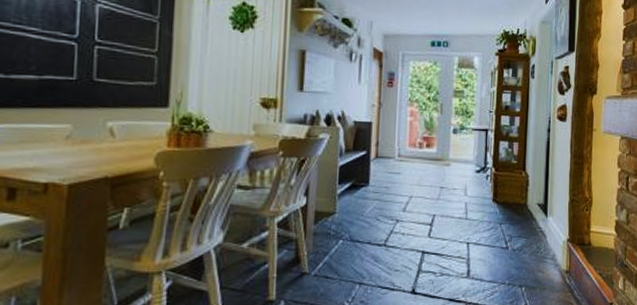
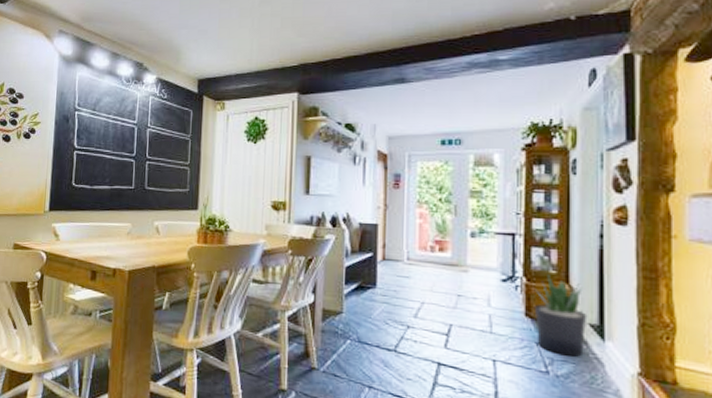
planter: none [499,165,537,232] -> present [534,275,588,357]

